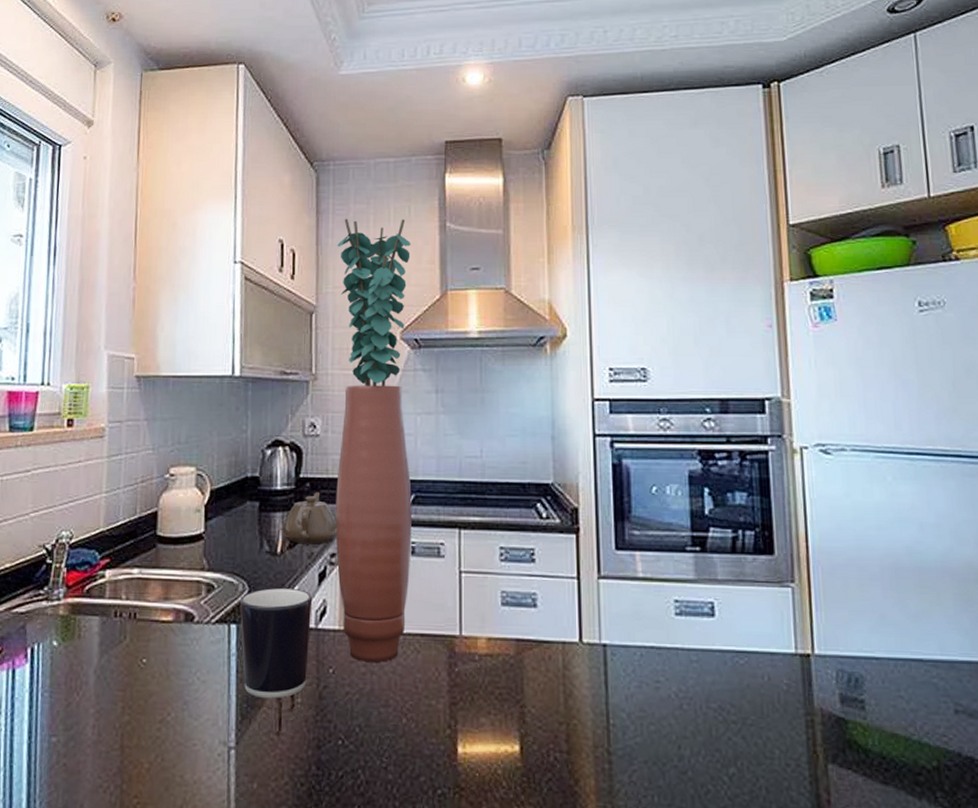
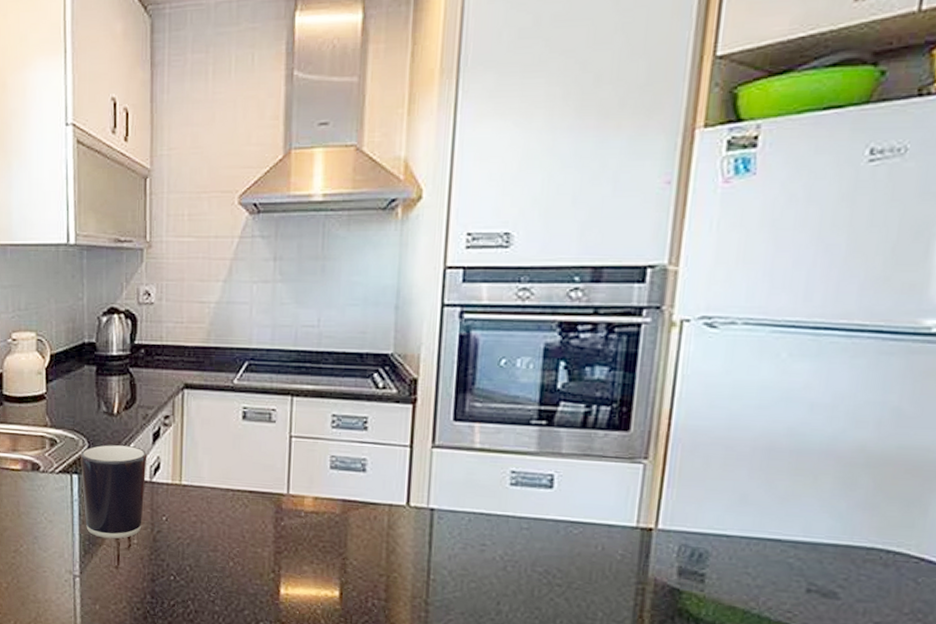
teapot: present [282,492,337,545] -> none [118,358,170,407]
vase: present [335,218,412,663] -> none [169,68,253,514]

